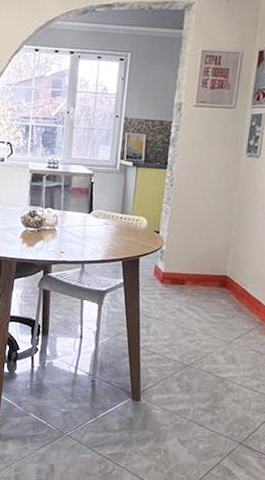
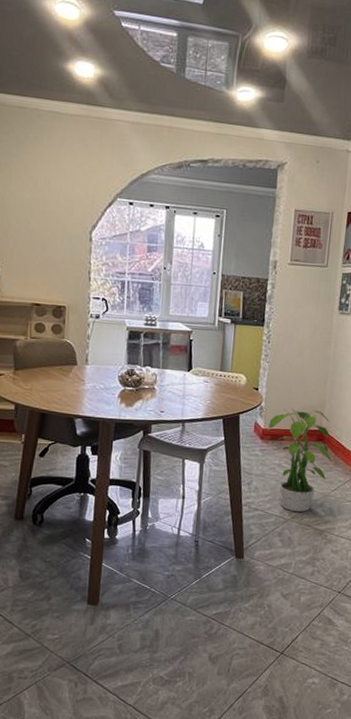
potted plant: none [168,251,237,359] -> present [267,407,333,513]

